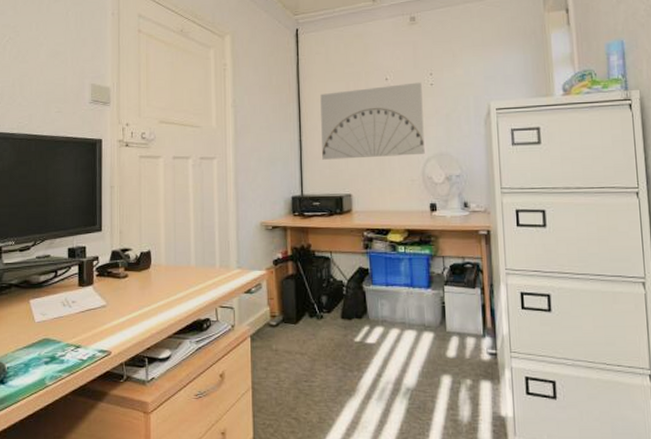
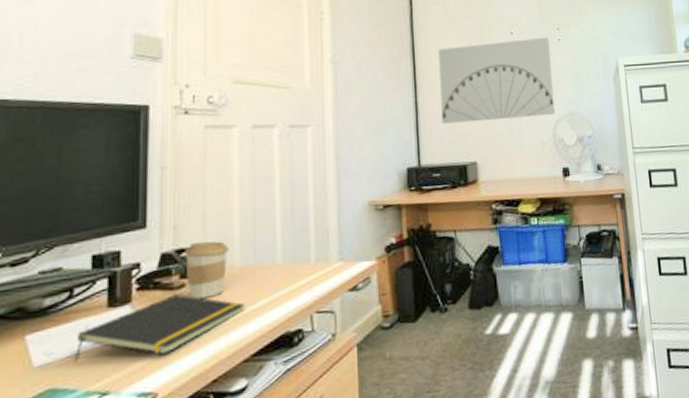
notepad: none [59,282,168,324] -> present [73,294,244,363]
coffee cup: none [128,244,157,287] -> present [185,241,229,299]

